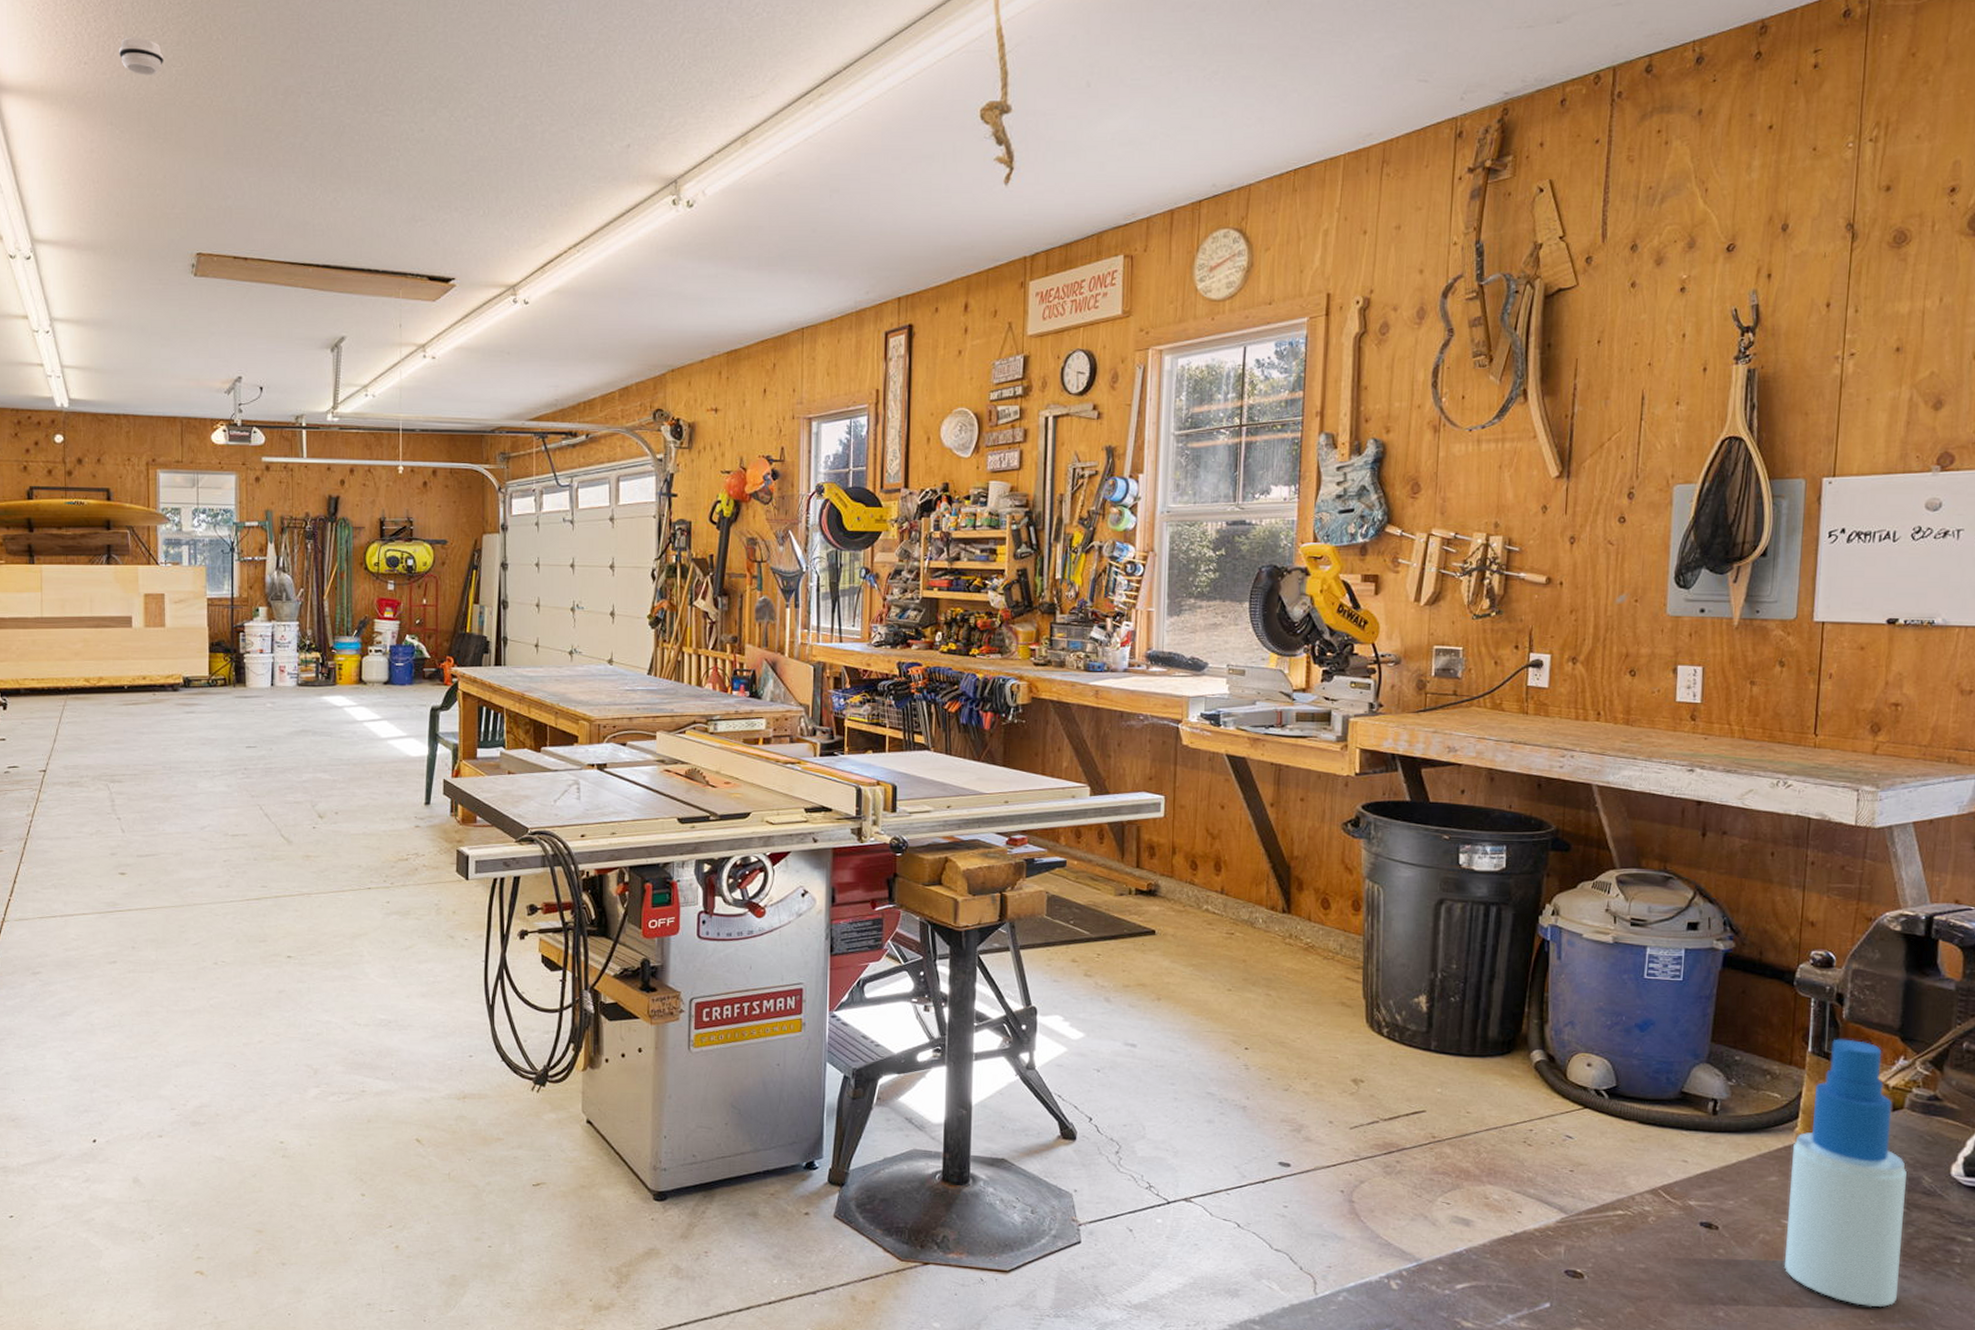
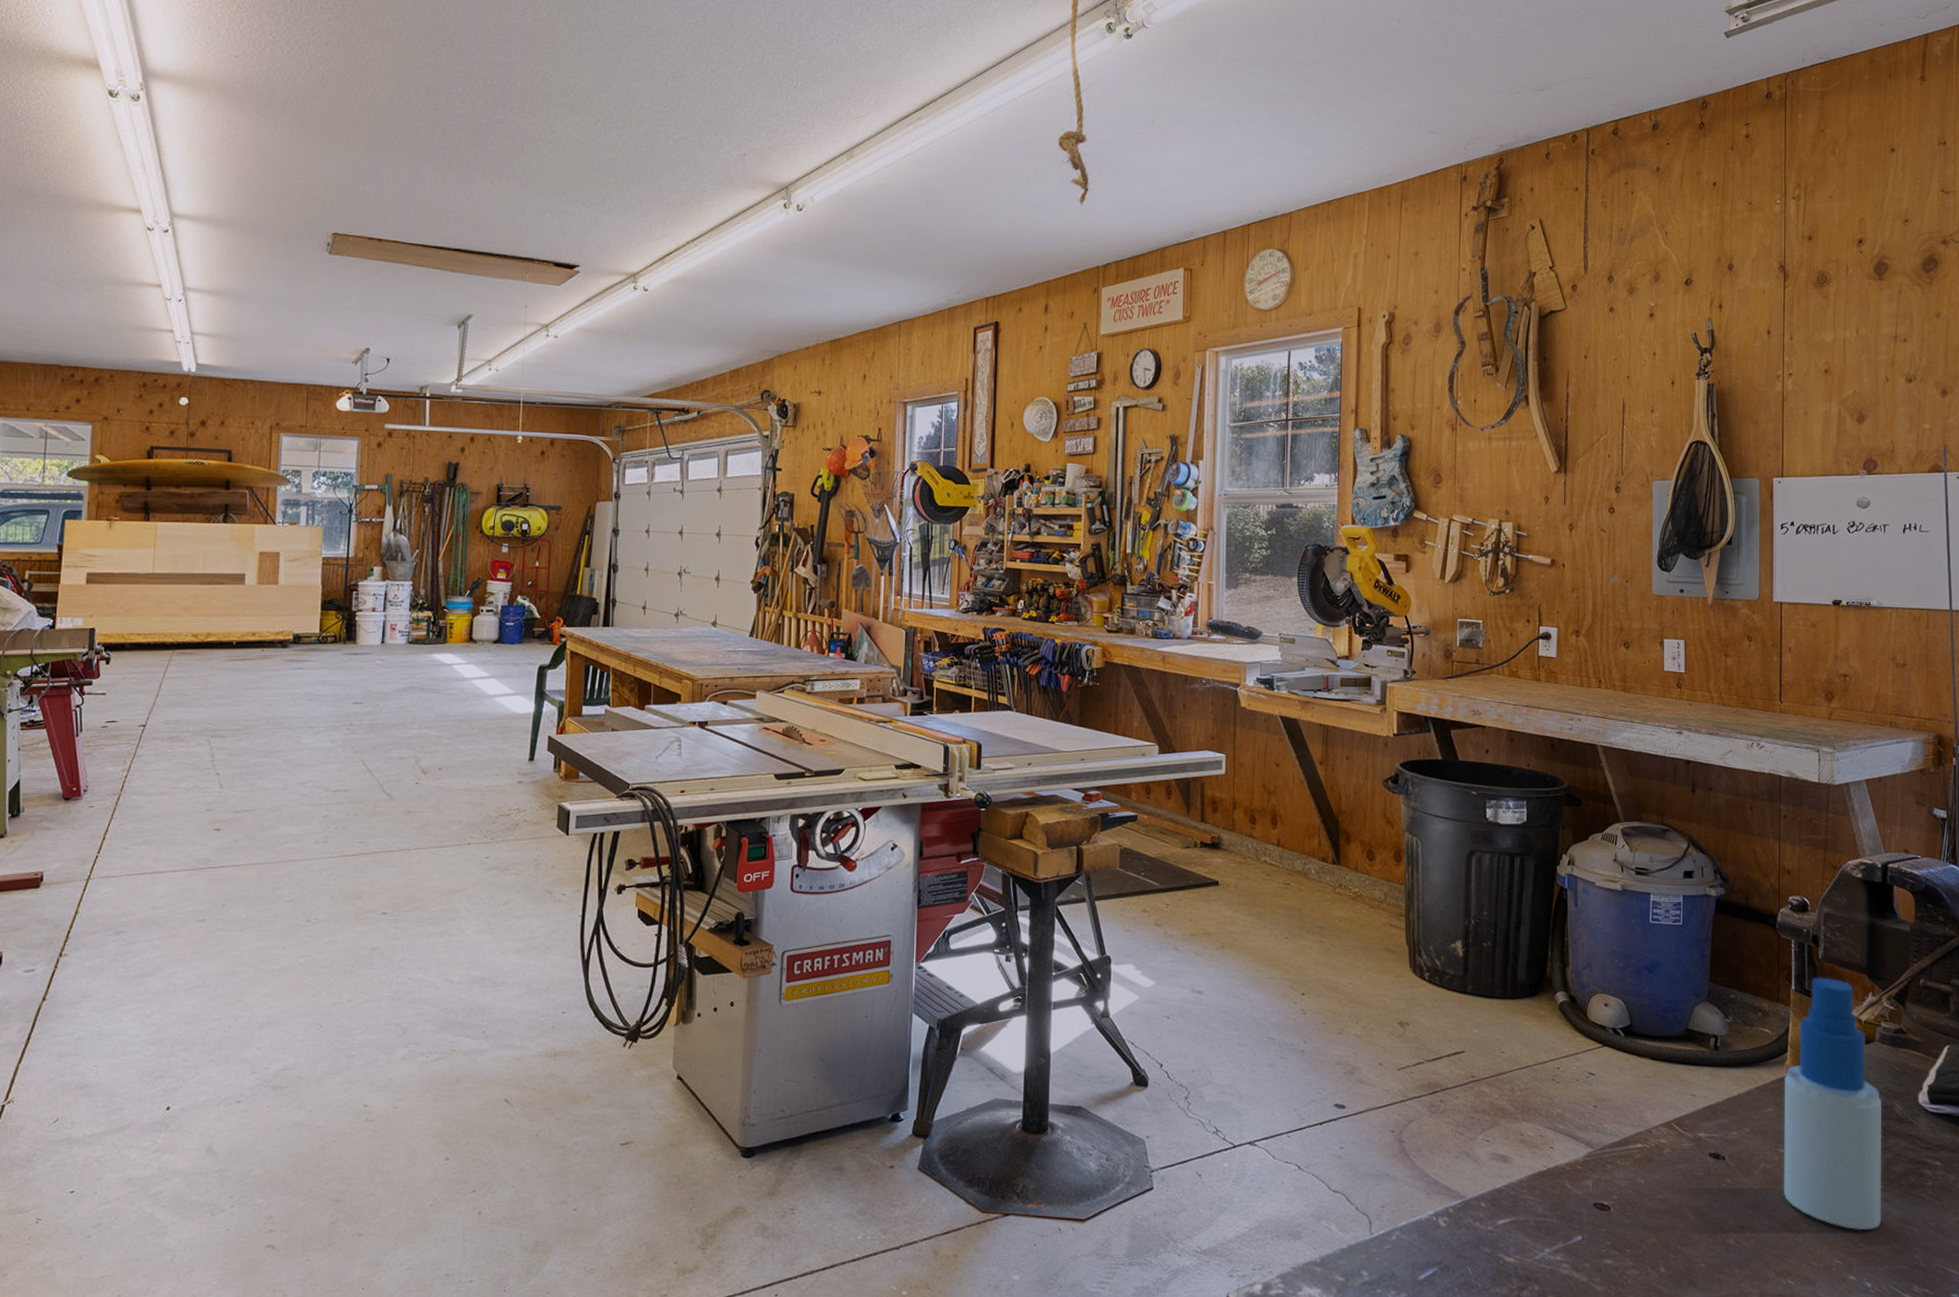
smoke detector: present [118,37,164,75] -> none [268,35,313,71]

